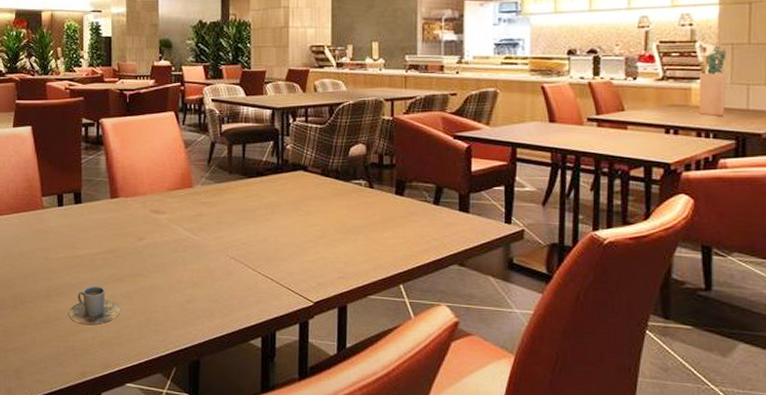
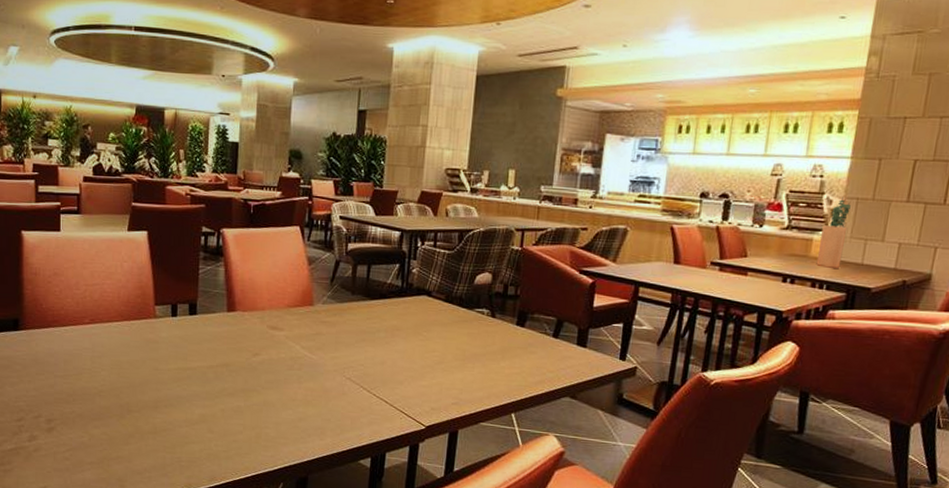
cup: present [68,286,121,325] -> none [176,399,231,438]

